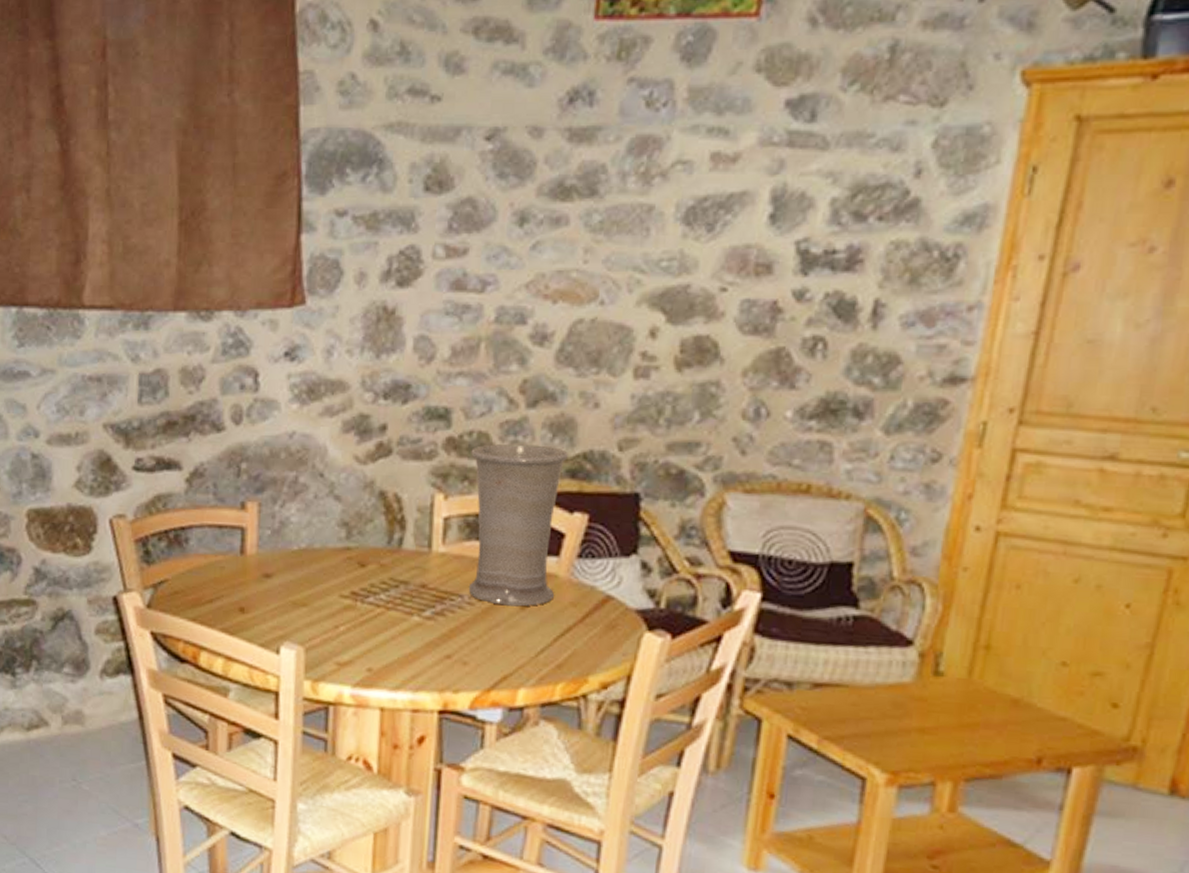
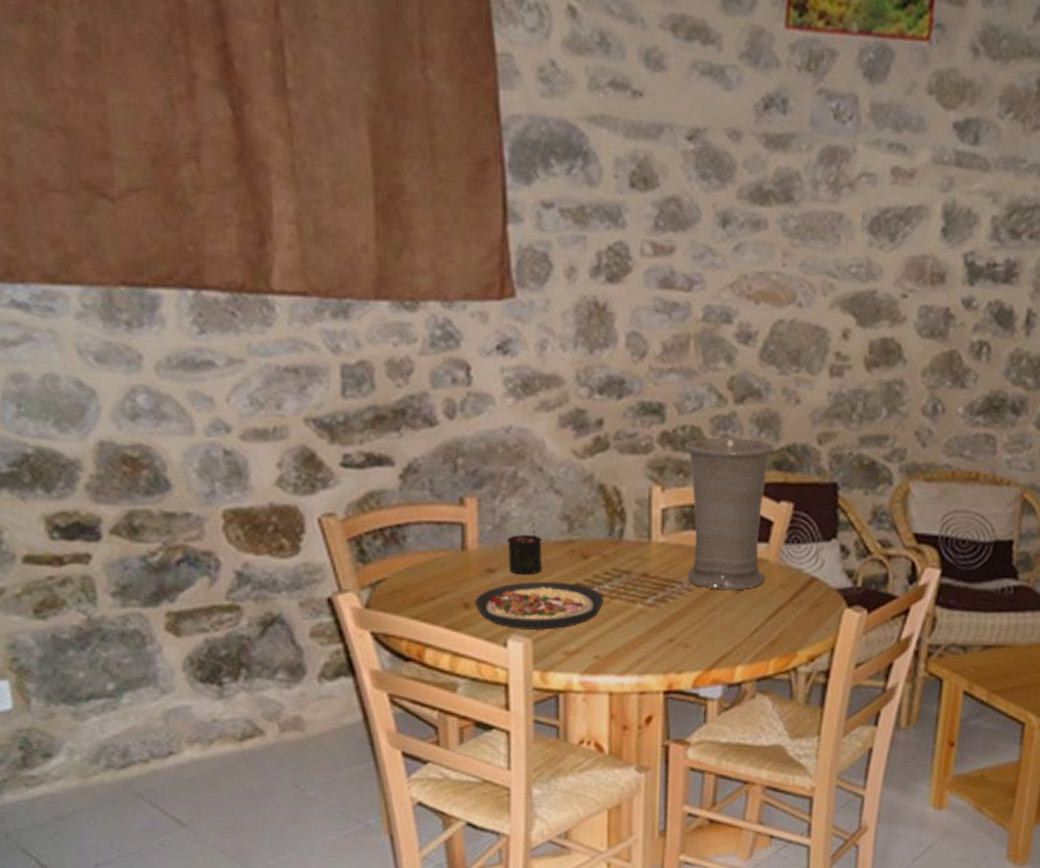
plate: none [250,588,380,639] -> present [475,581,605,630]
candle: none [285,528,320,582] -> present [507,522,542,575]

